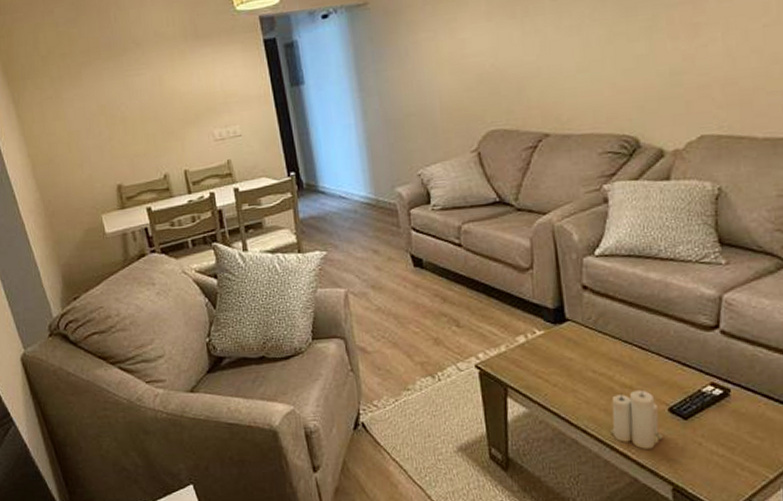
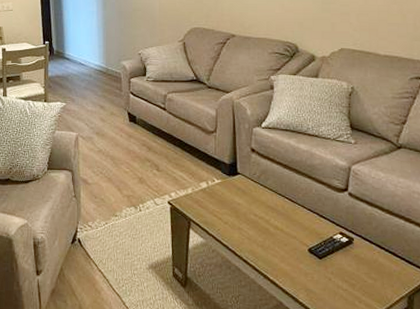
candle: present [610,389,663,449] -> none [265,232,303,280]

